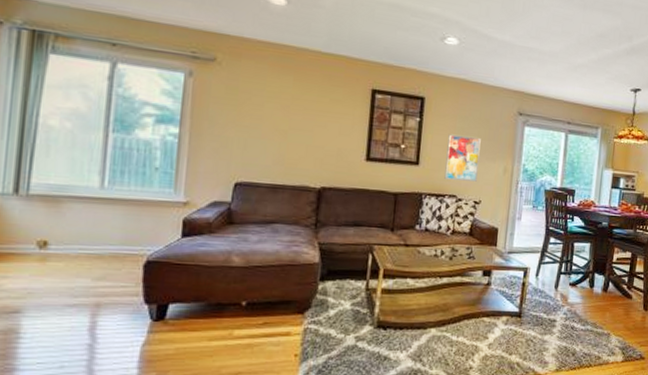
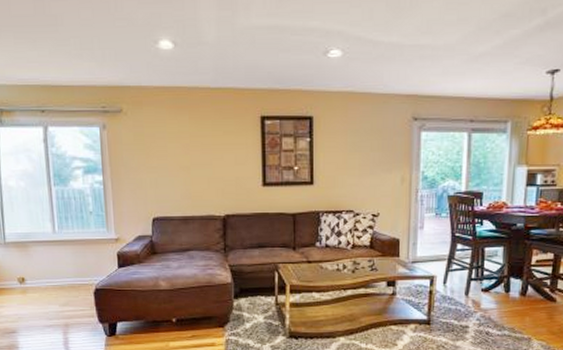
wall art: present [444,134,481,182] -> none [340,149,374,196]

